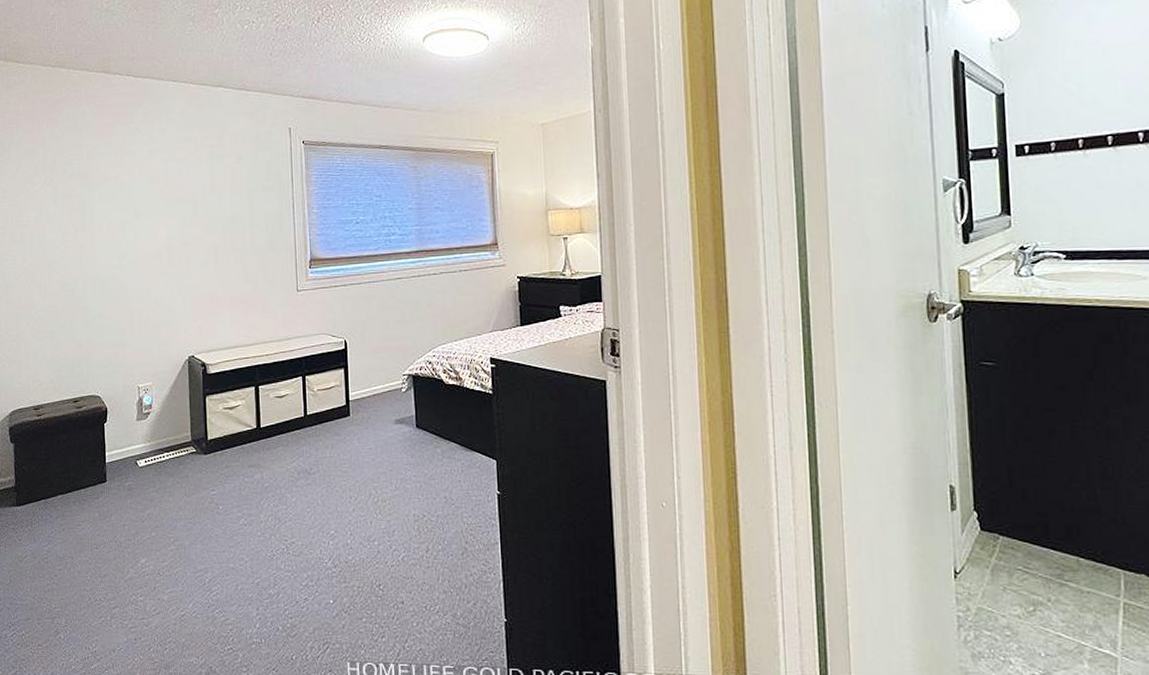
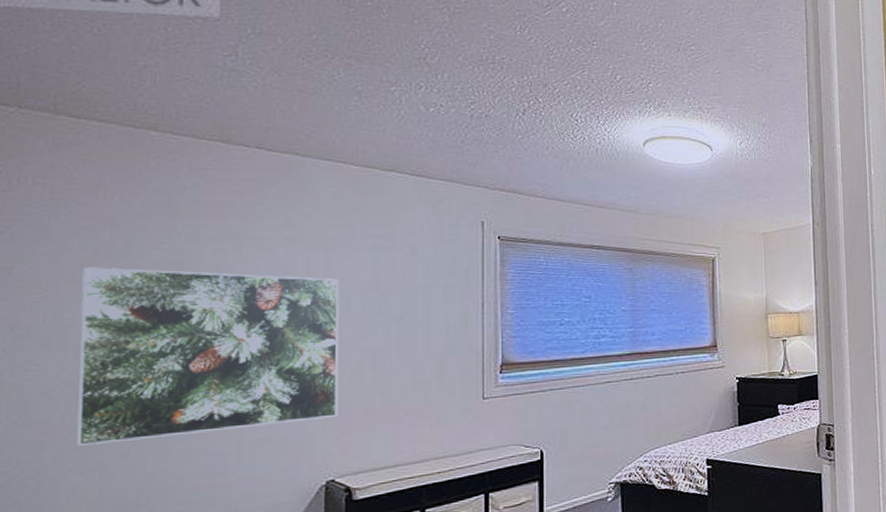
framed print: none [30,180,193,319] -> present [77,267,340,447]

